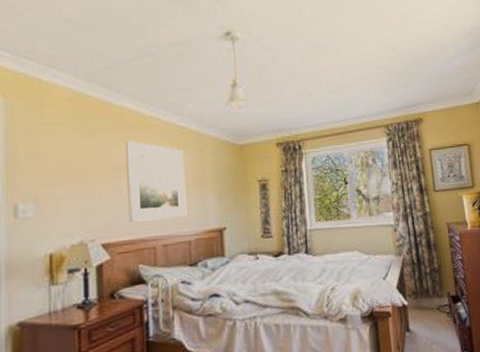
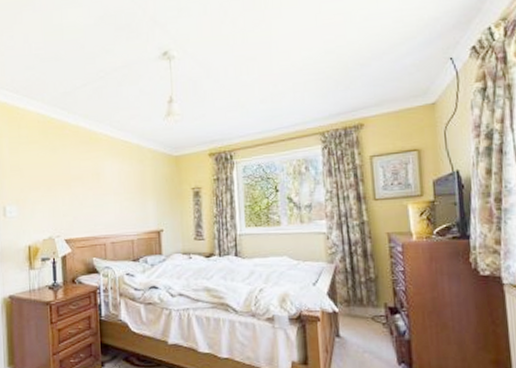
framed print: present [126,141,187,222] -> none [81,155,131,222]

